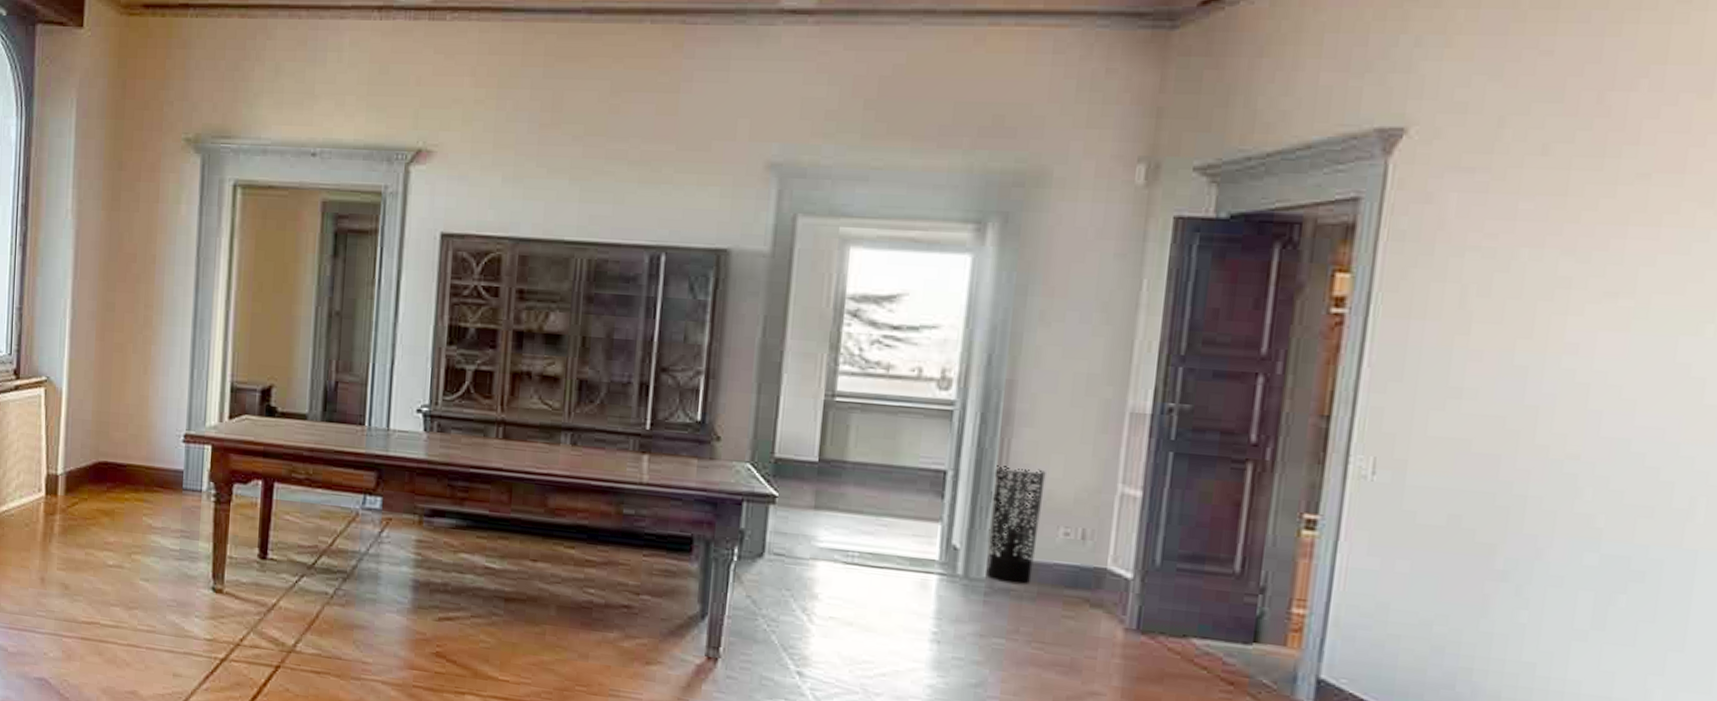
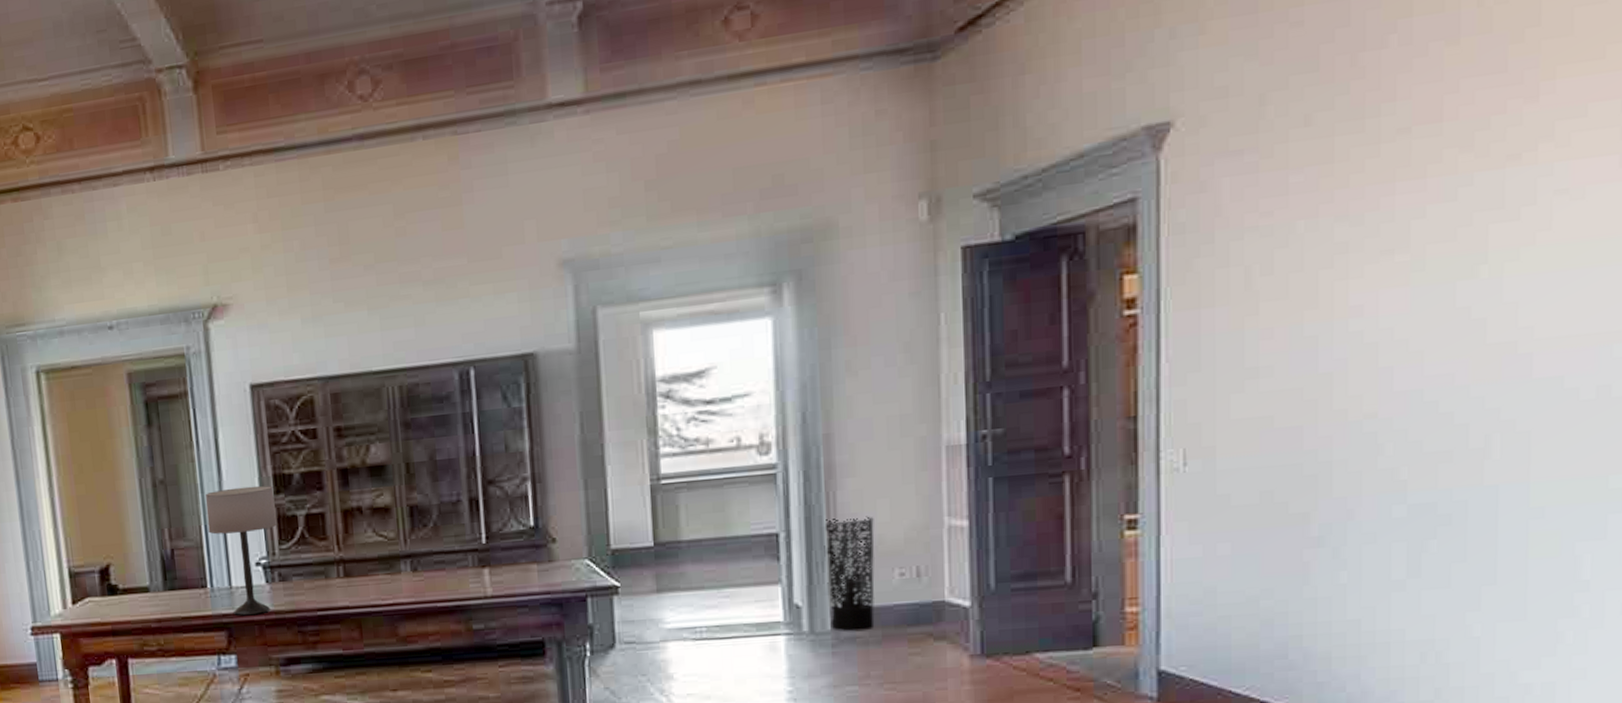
table lamp: none [375,331,447,461] -> present [205,485,278,616]

